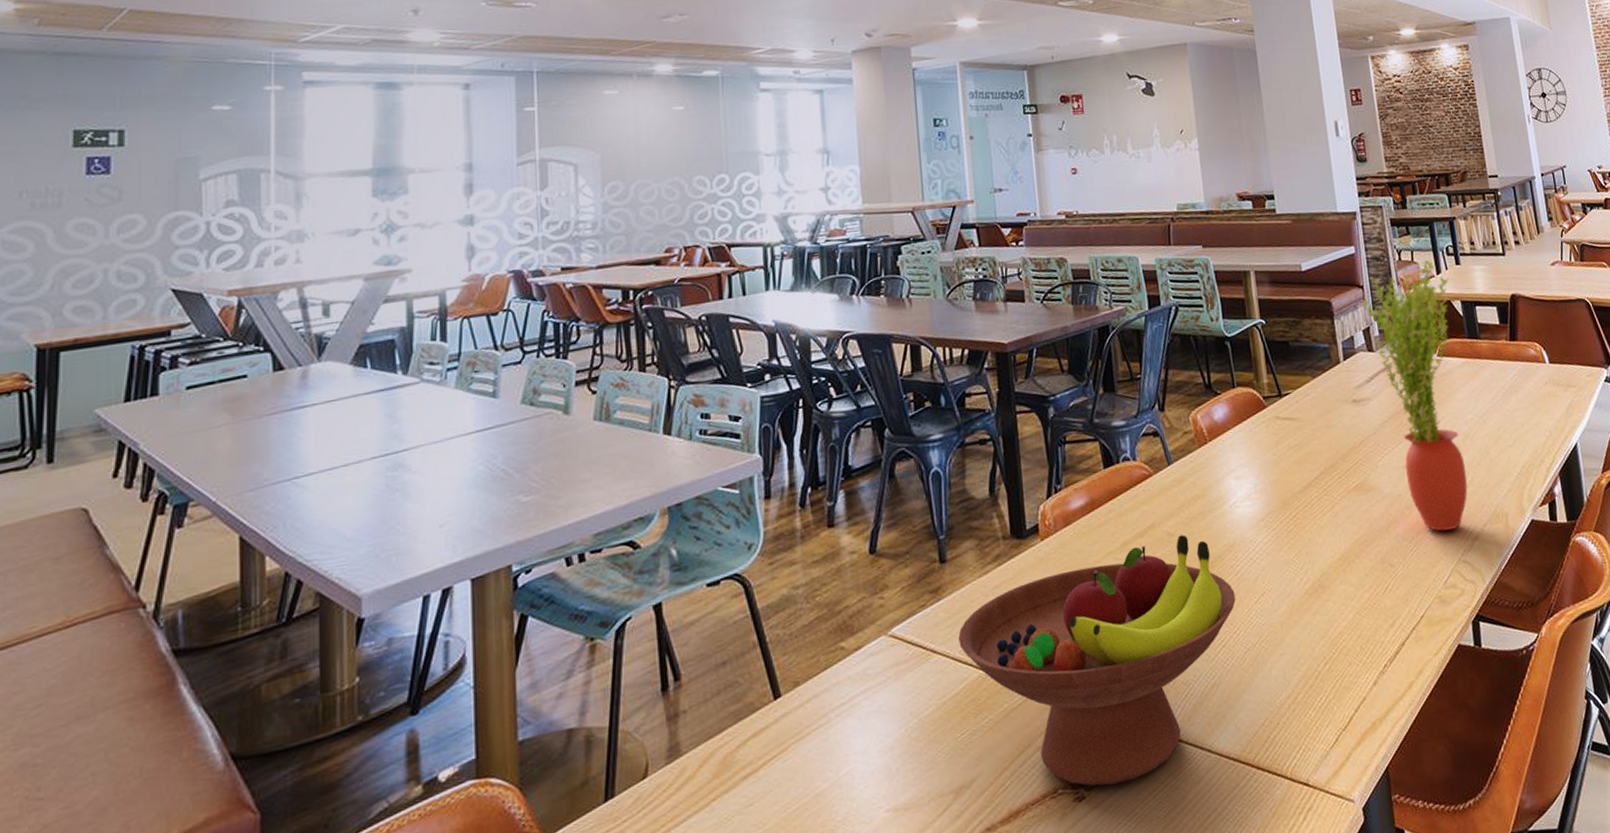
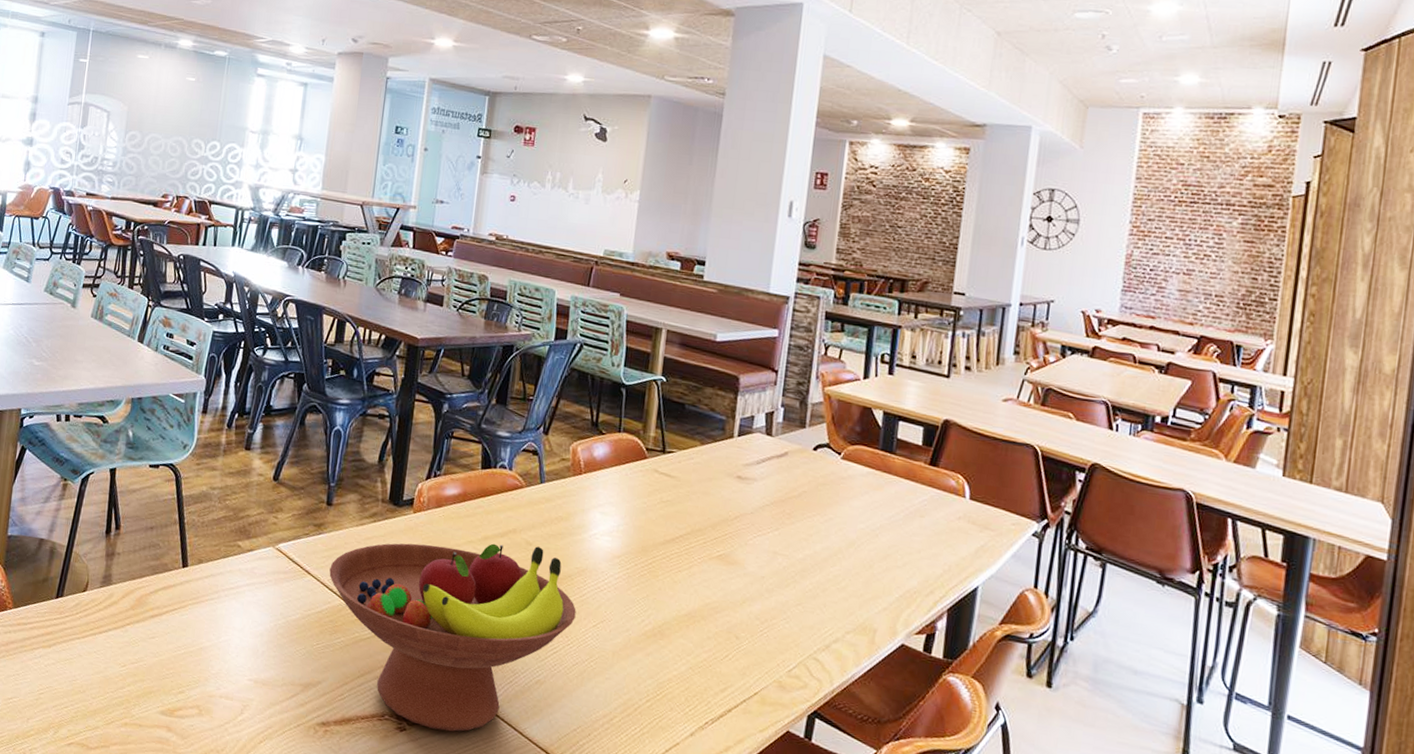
potted plant: present [1362,259,1468,531] -> none [772,361,877,626]

